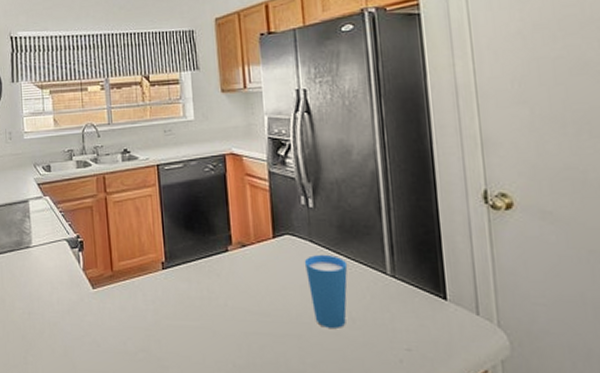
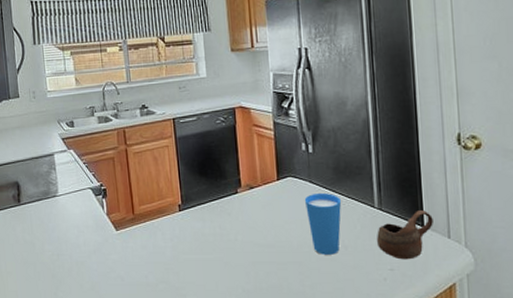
cup: none [390,280,458,339] -> present [377,210,433,260]

